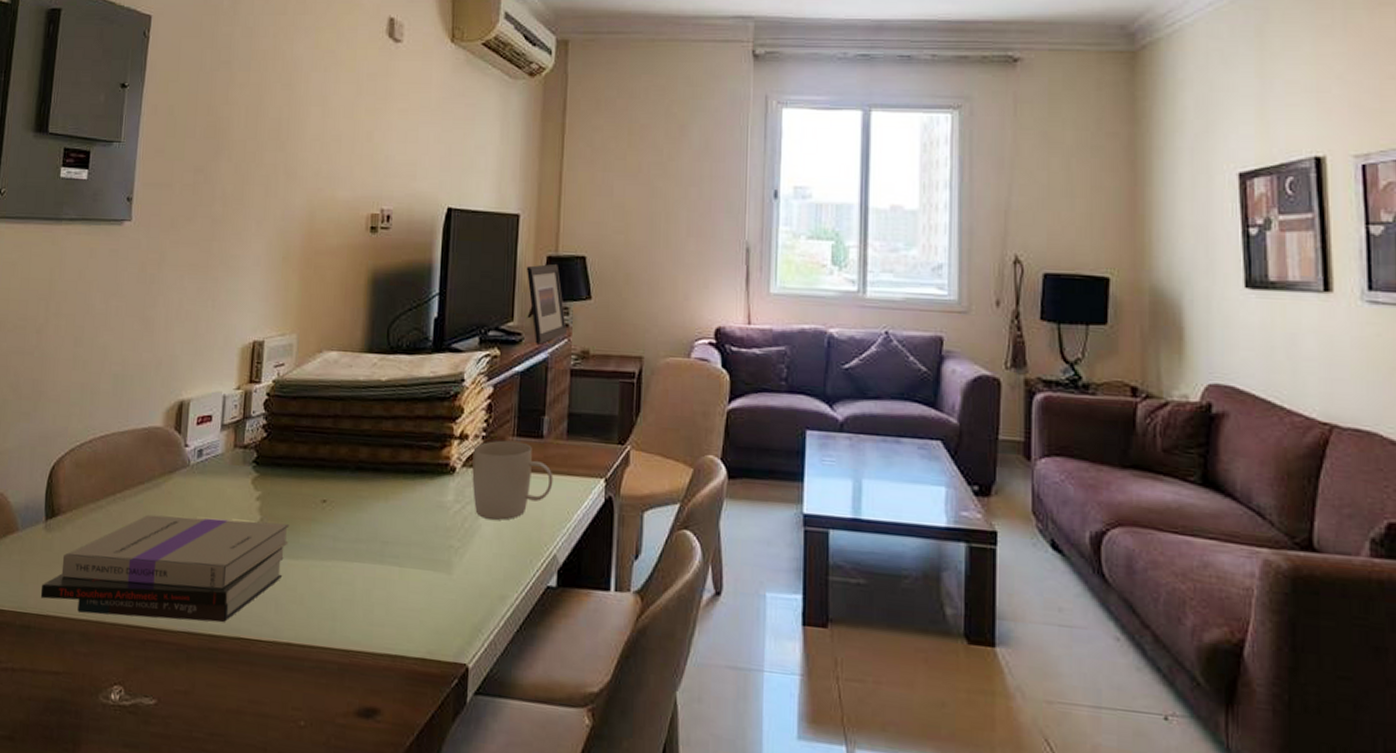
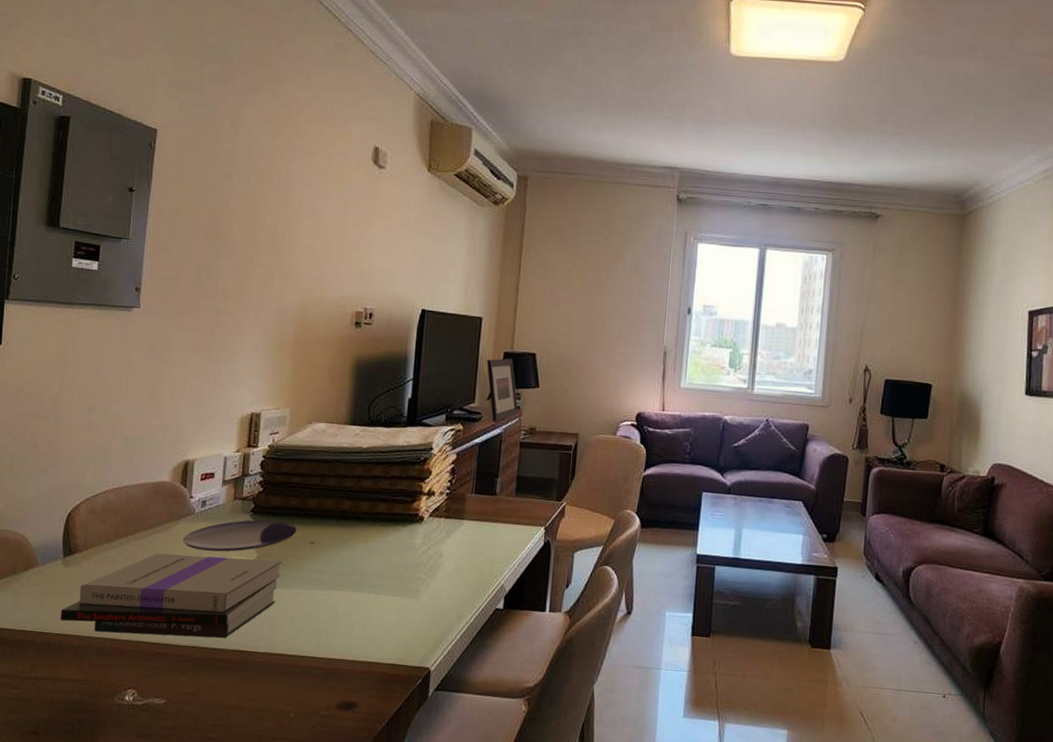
plate: none [177,472,305,513] -> present [183,519,296,552]
mug: present [472,440,554,520] -> none [437,496,504,558]

